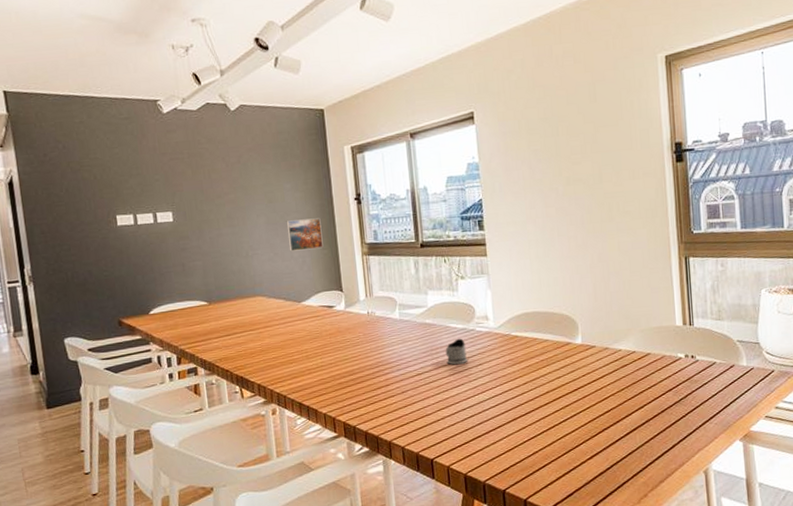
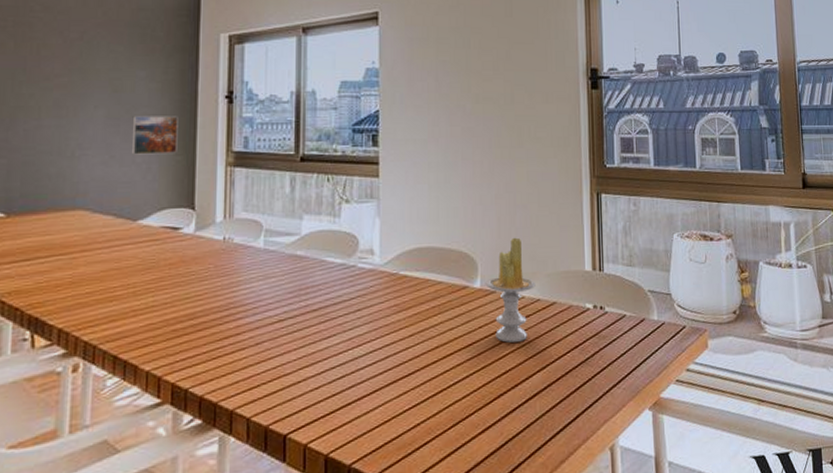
tea glass holder: present [445,338,468,365] -> none [317,276,344,310]
candle: none [585,300,631,388] -> present [485,237,536,343]

